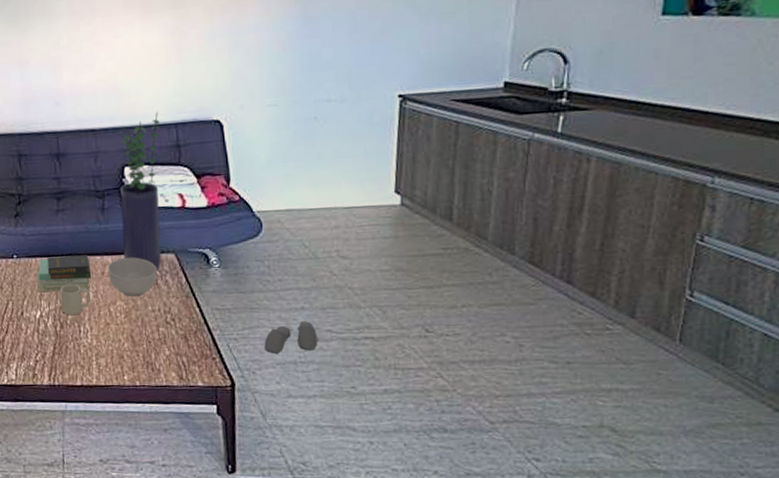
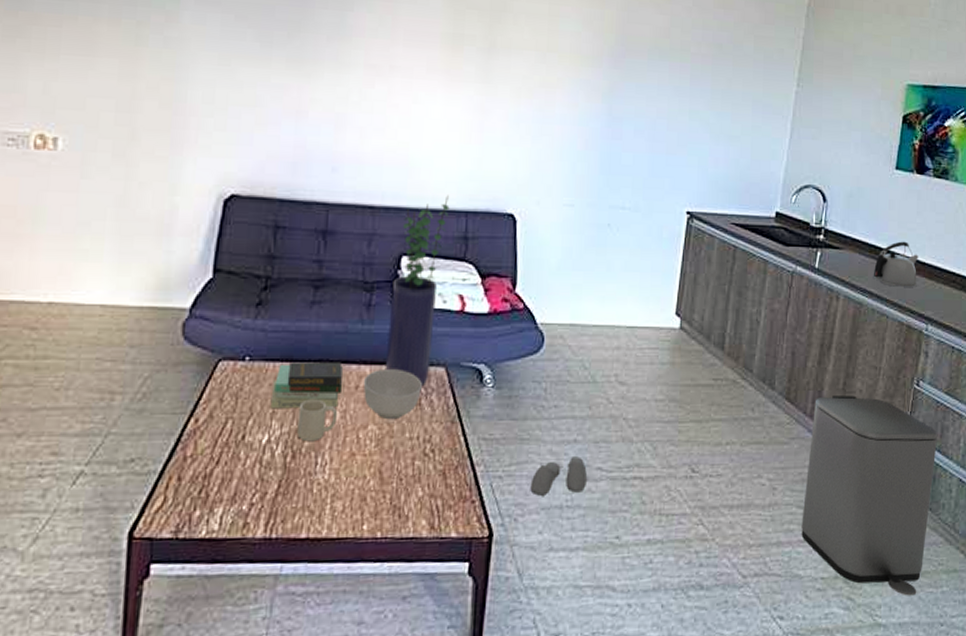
pedal bin: none [556,255,732,446] -> present [801,396,938,596]
kettle: none [634,91,698,142] -> present [873,241,918,287]

